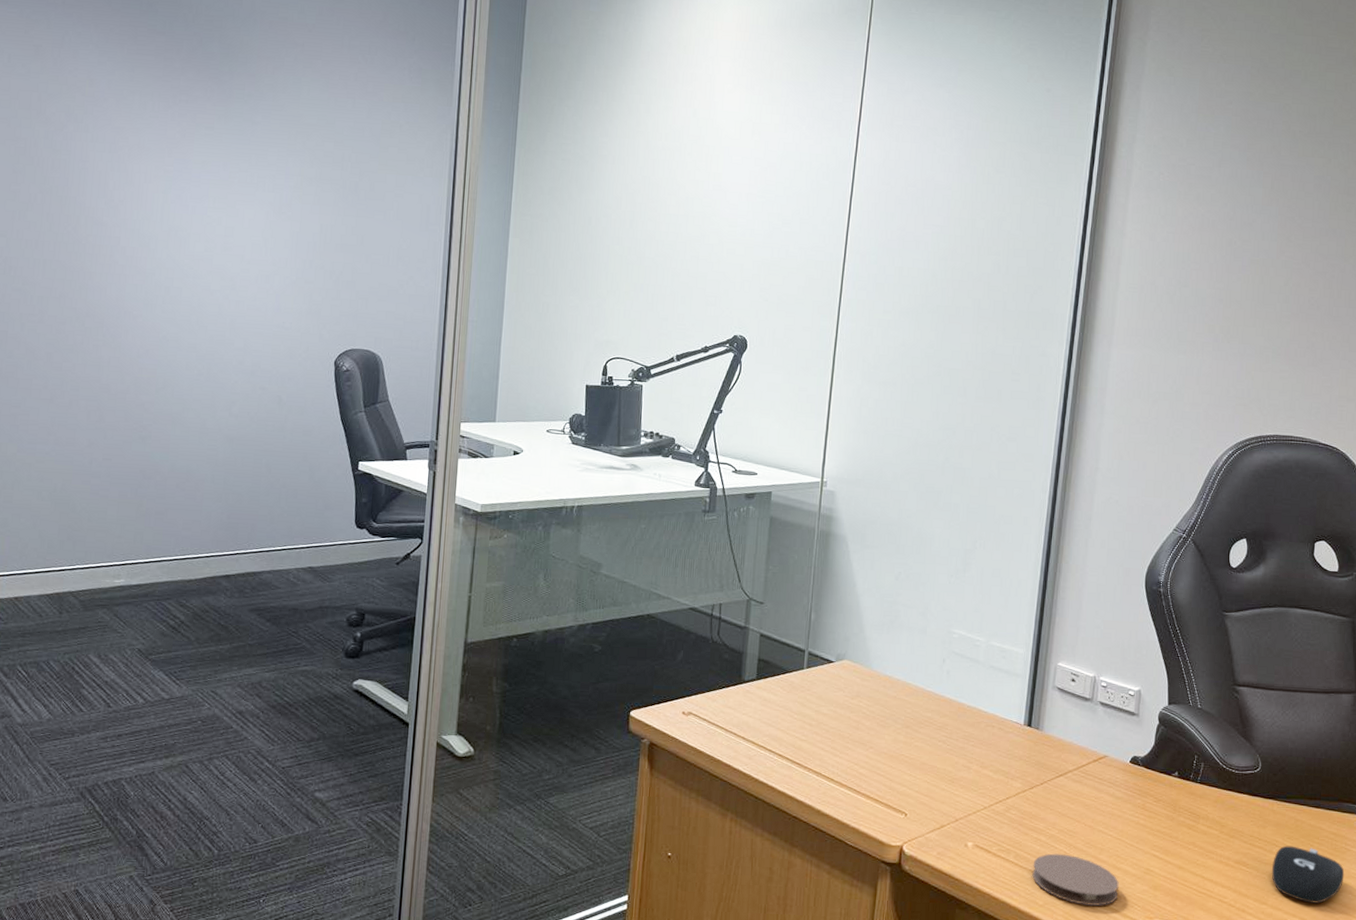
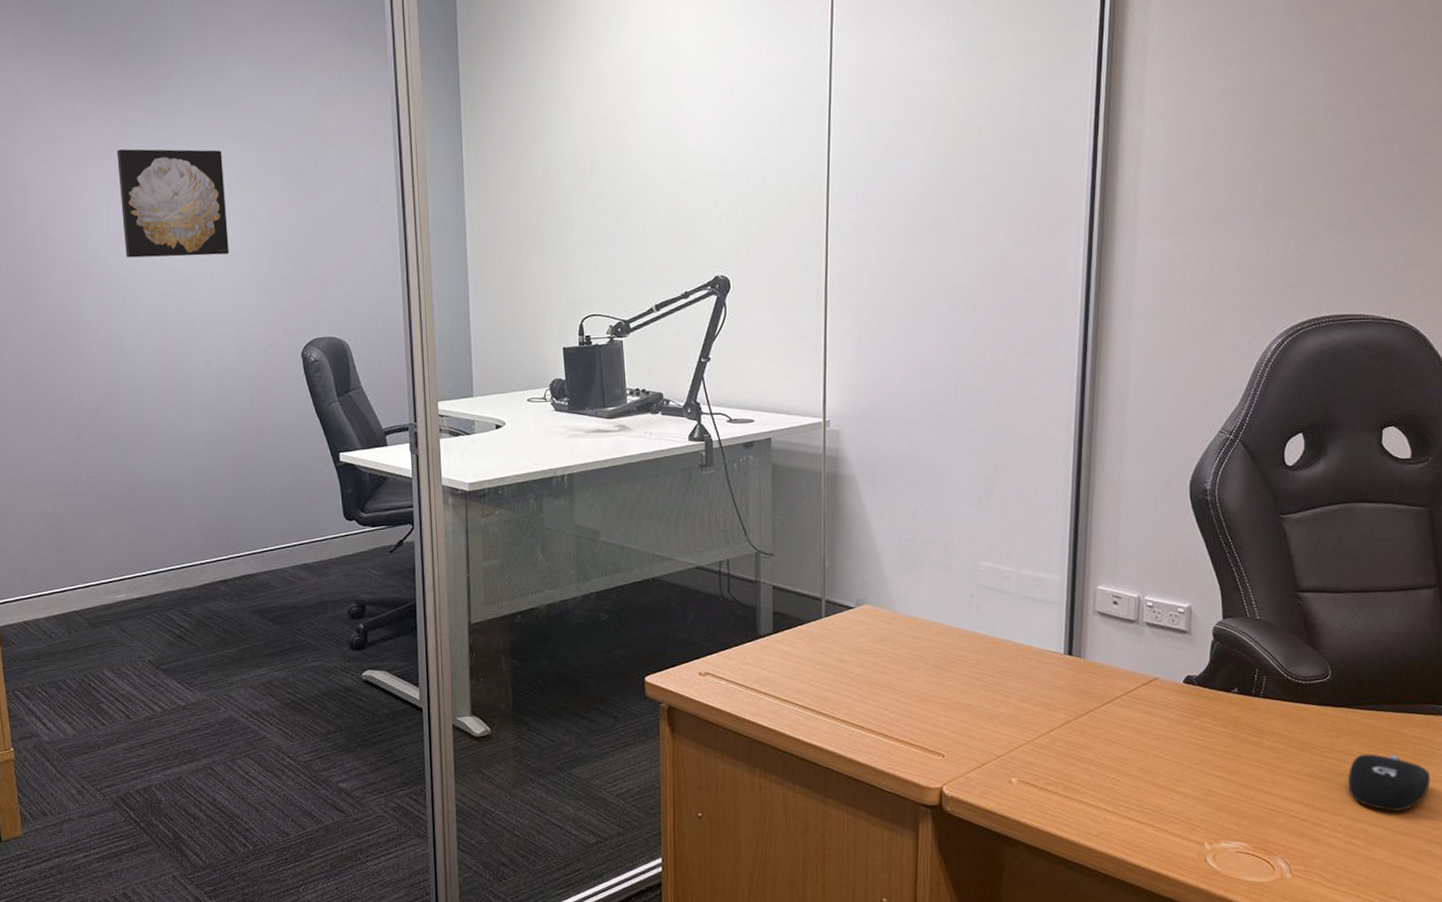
wall art: none [175,148,284,259] -> present [116,149,229,258]
coaster: present [1032,853,1119,907] -> none [1083,782,1179,833]

